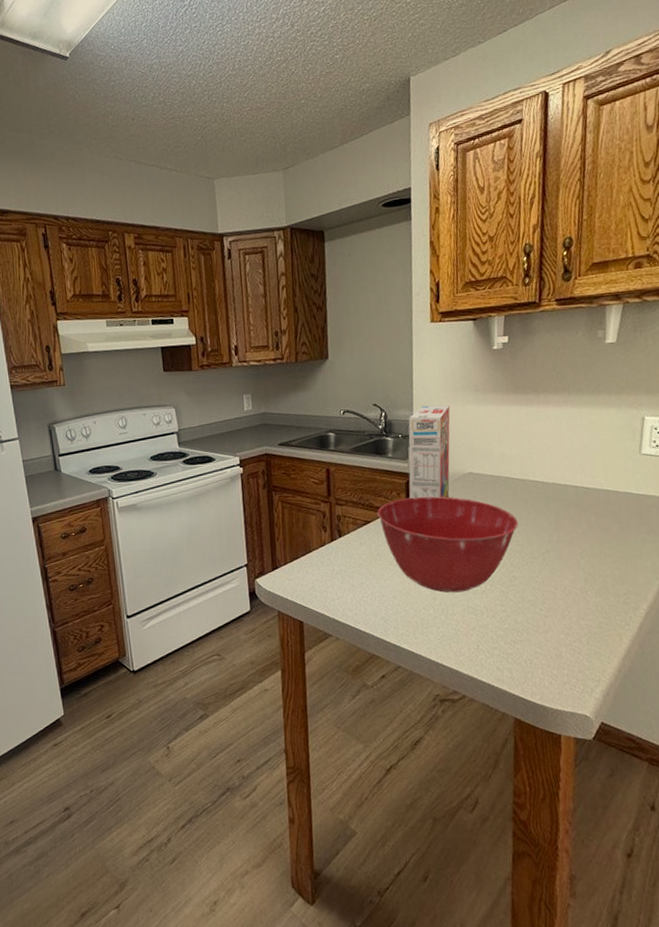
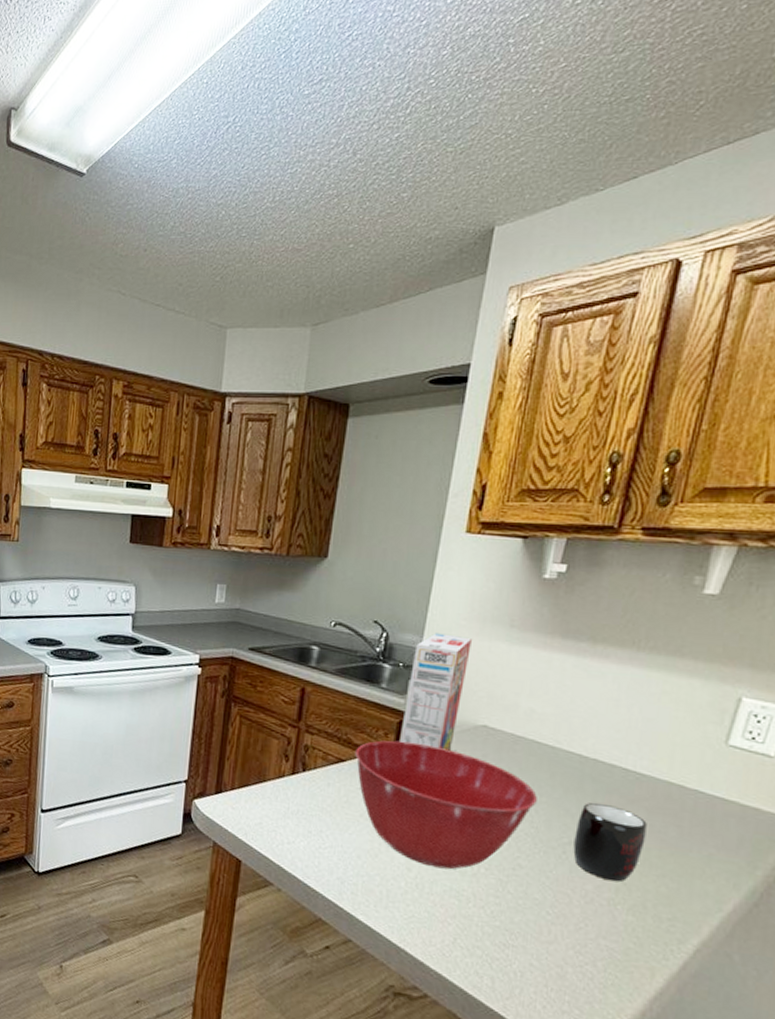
mug: none [549,516,599,575] -> present [573,802,647,882]

